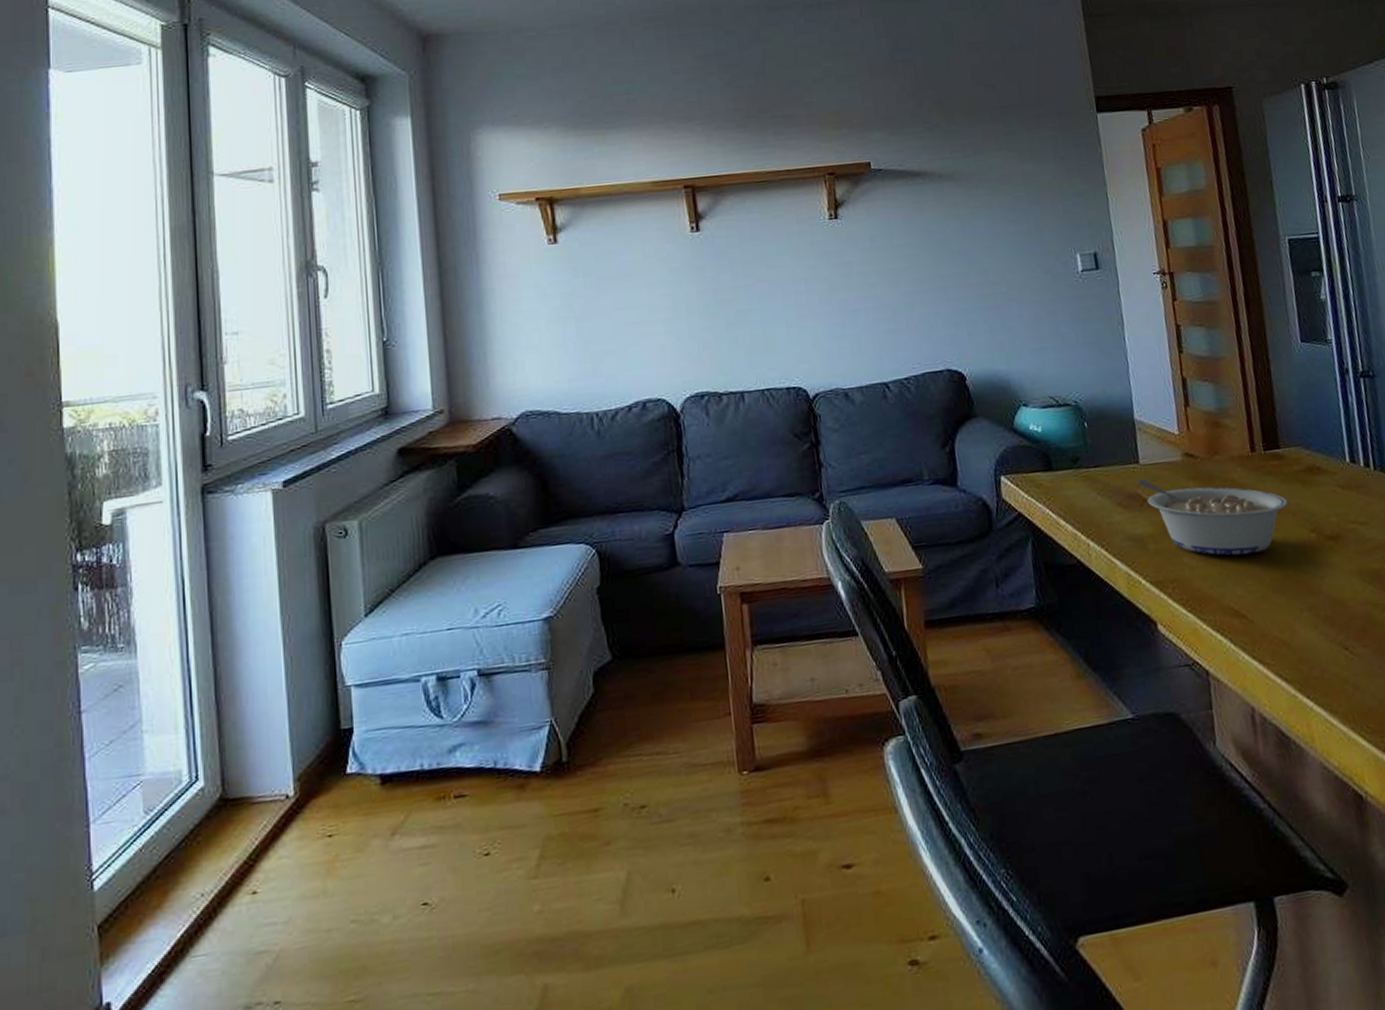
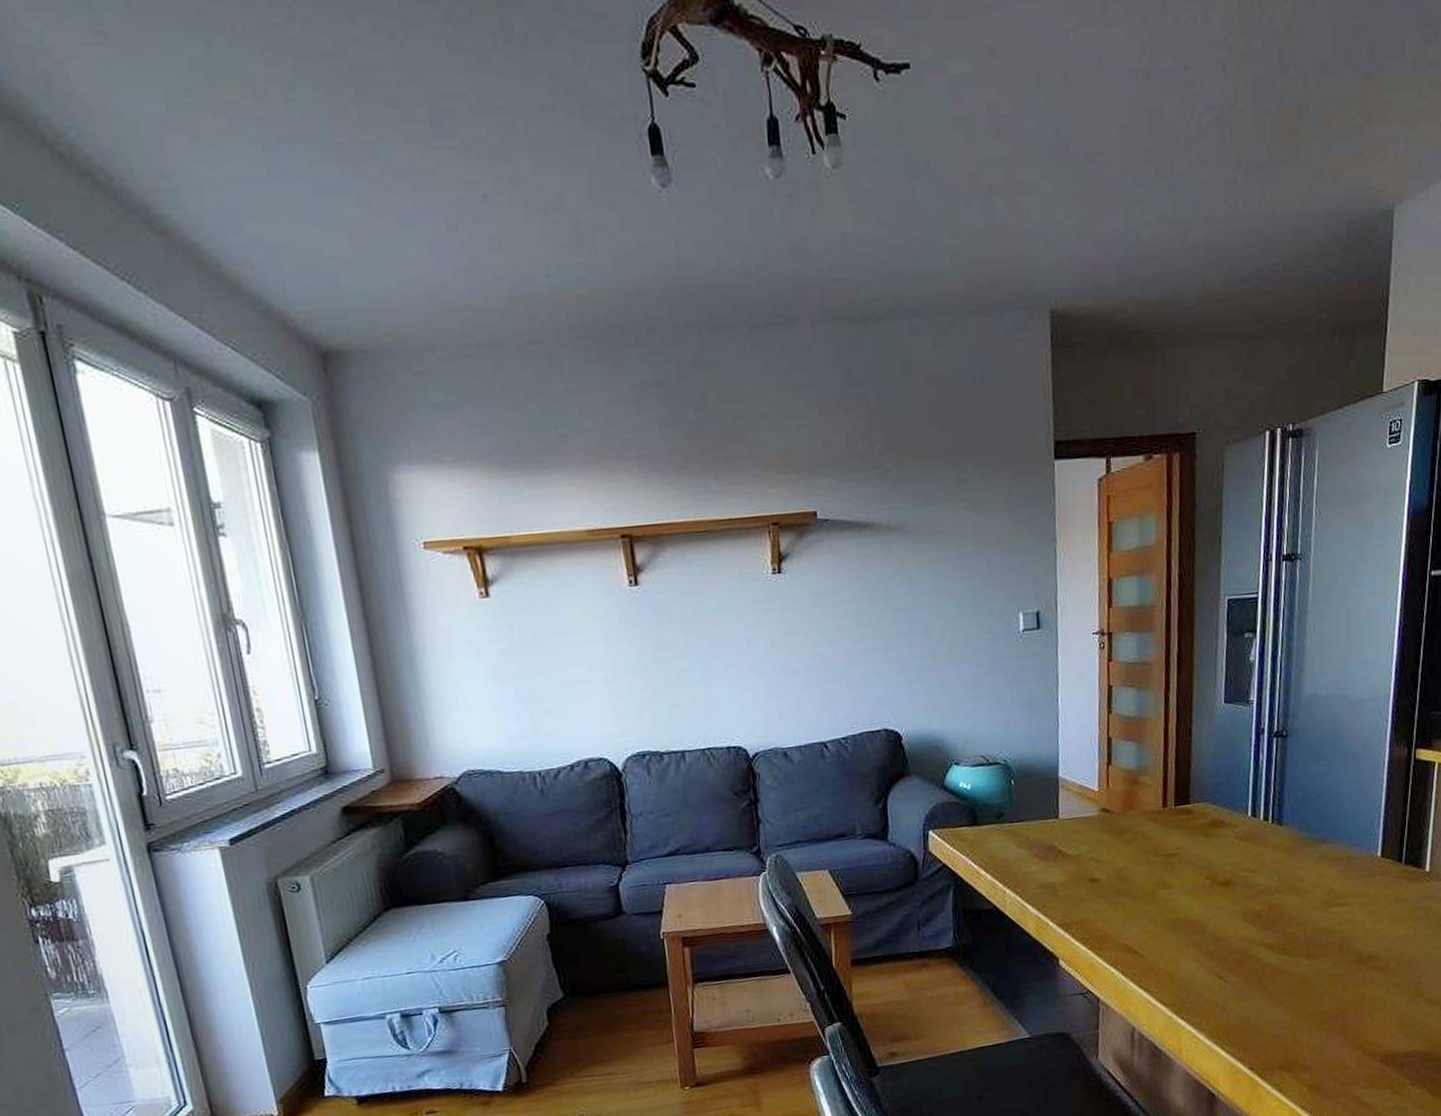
legume: present [1137,478,1289,556] -> none [1054,832,1190,900]

